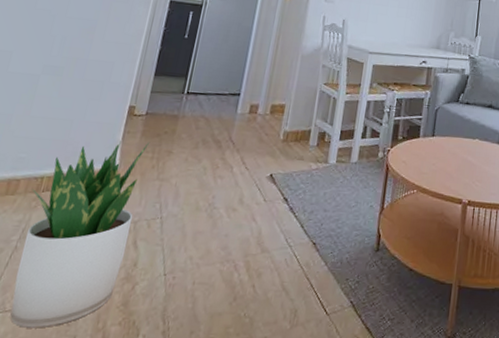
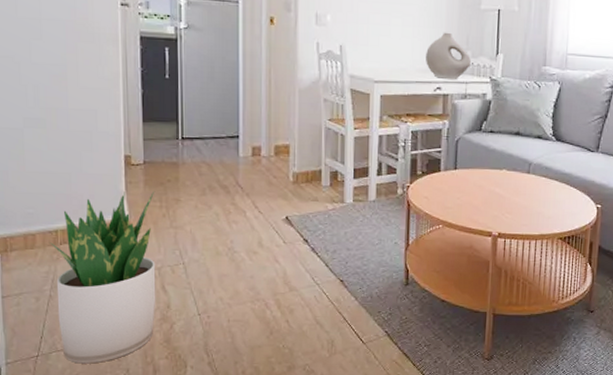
vase: none [415,14,454,56] -> present [426,32,471,80]

